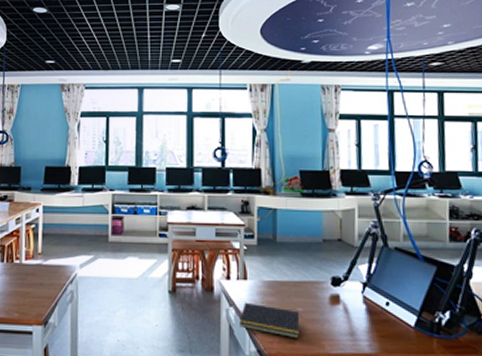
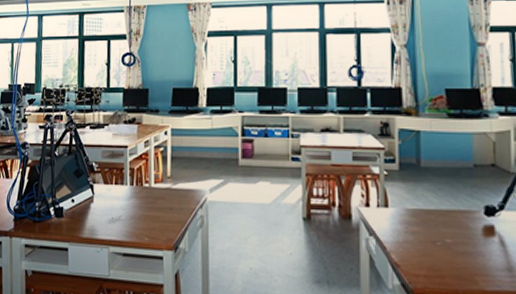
notepad: present [239,302,300,339] -> none [381,231,449,274]

